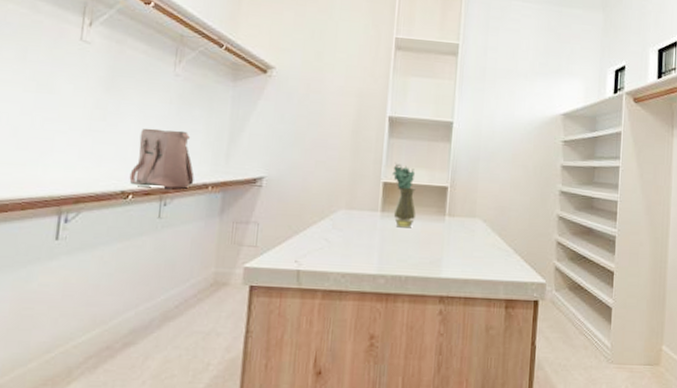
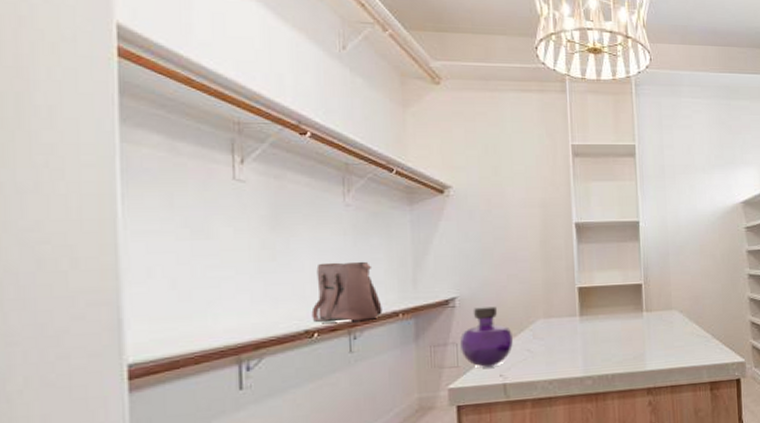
perfume bottle: none [261,189,314,252] -> present [460,306,514,368]
vase: present [392,162,417,228] -> none [586,266,615,329]

